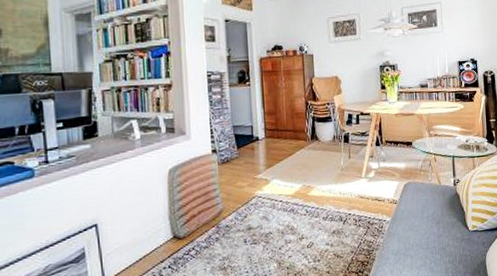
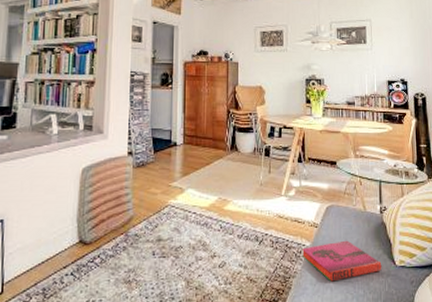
hardback book: none [382,212,456,251] -> present [301,240,382,282]

